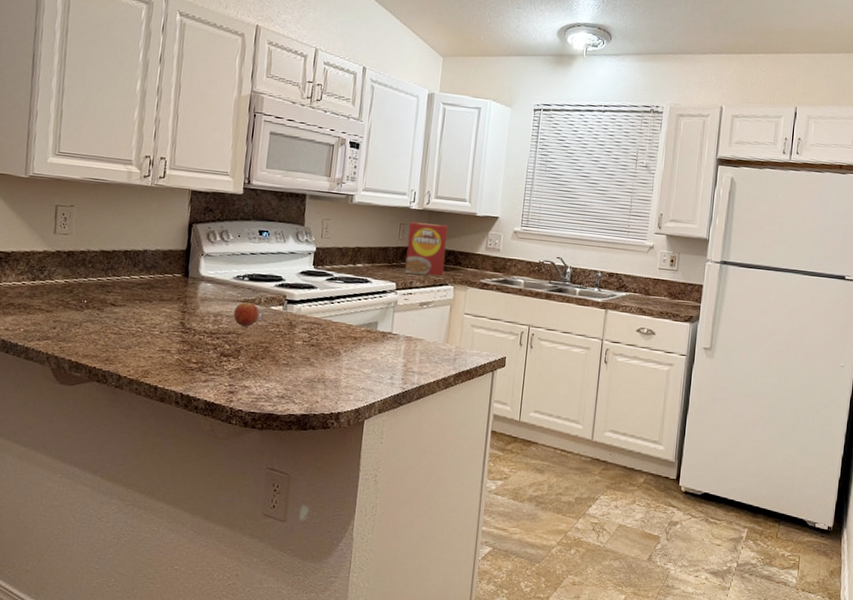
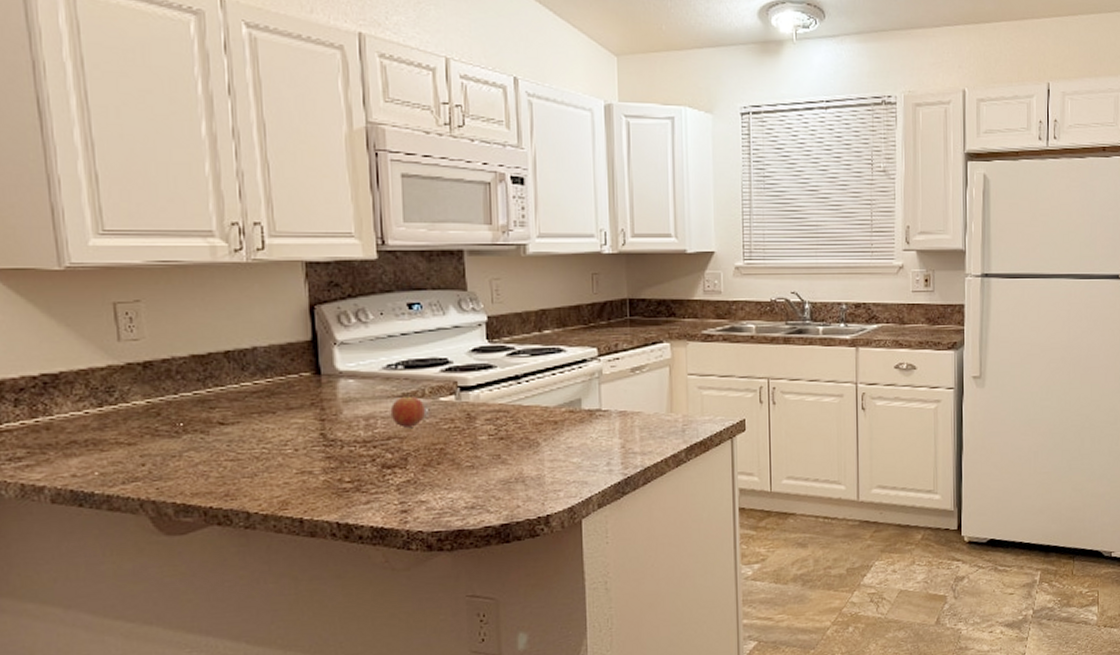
cereal box: present [404,222,448,277] -> none [603,268,656,334]

